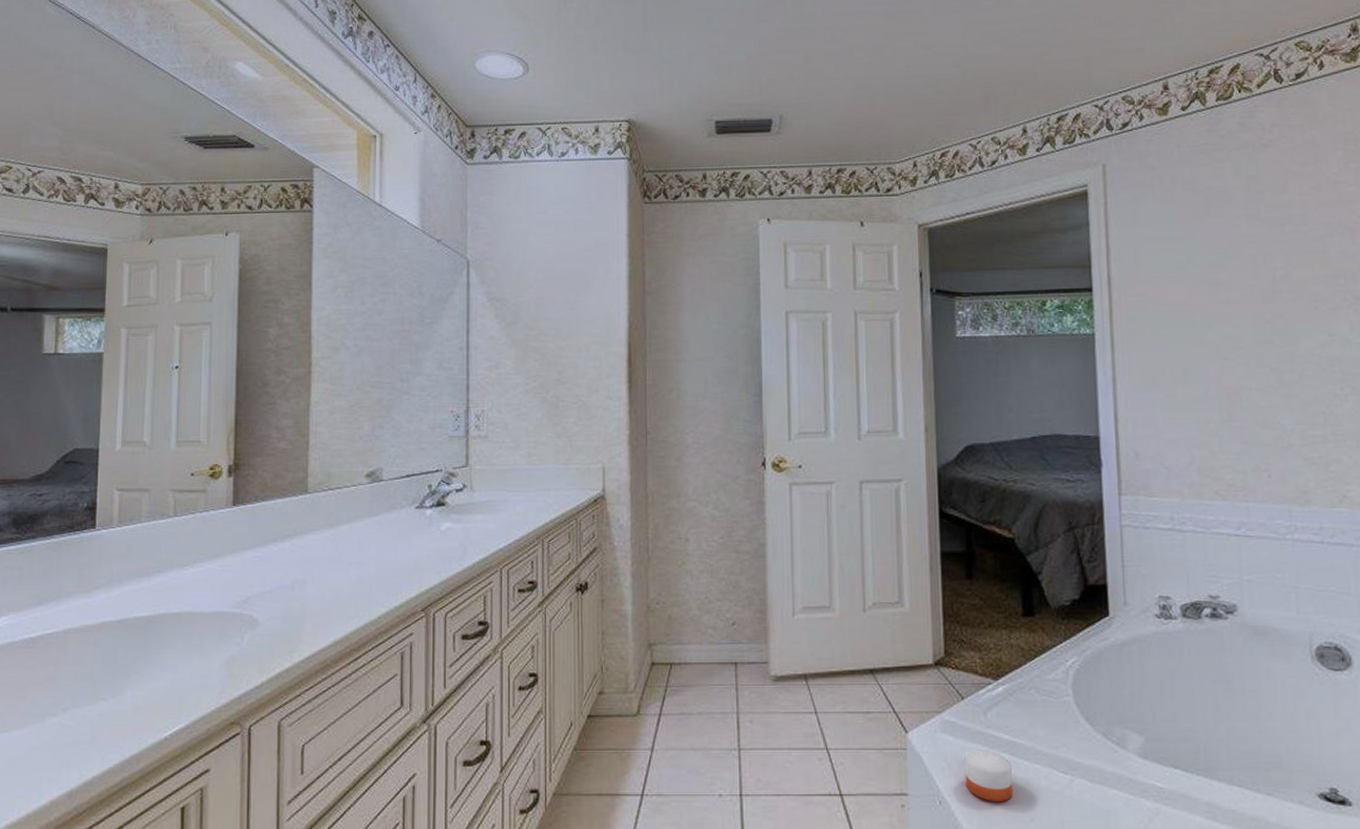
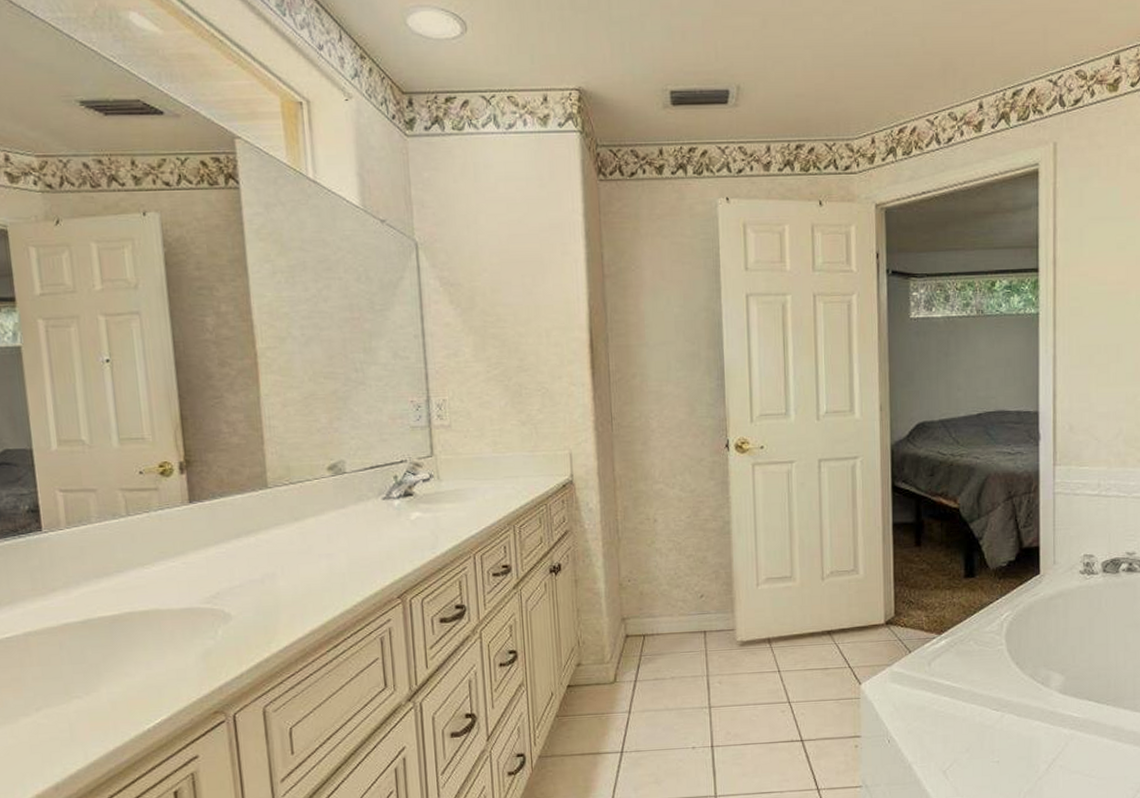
candle: present [964,749,1014,801] -> none [910,694,952,738]

